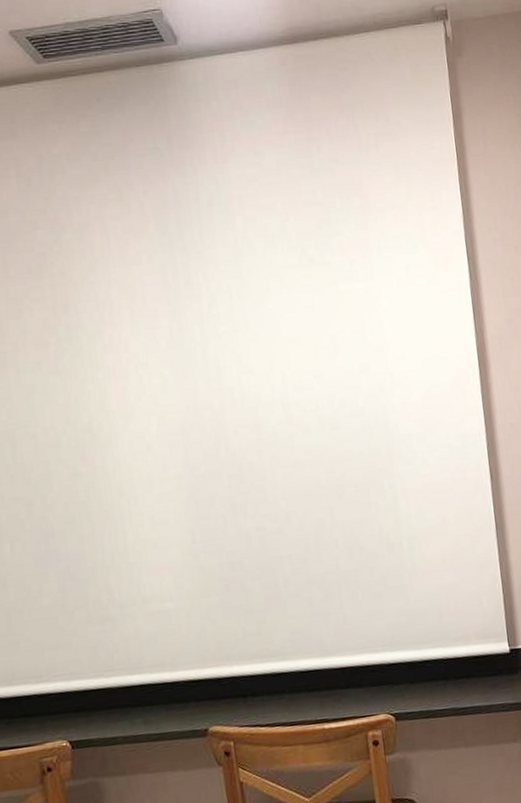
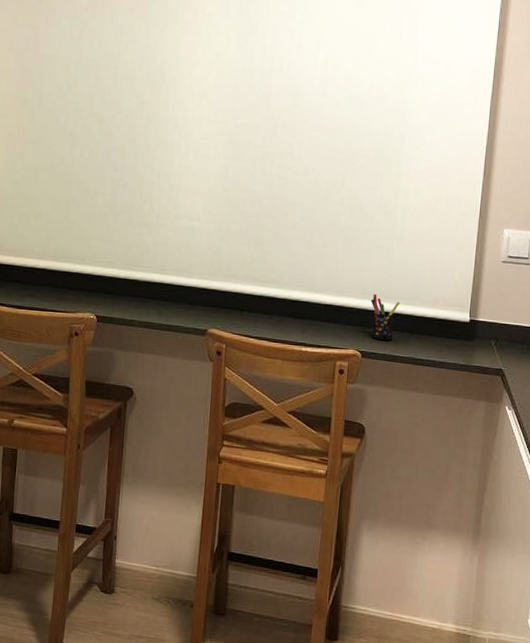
pen holder: none [392,642,428,697] -> present [370,294,400,341]

